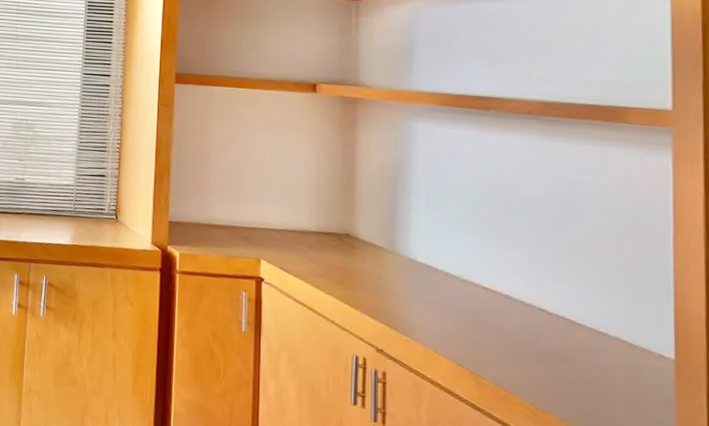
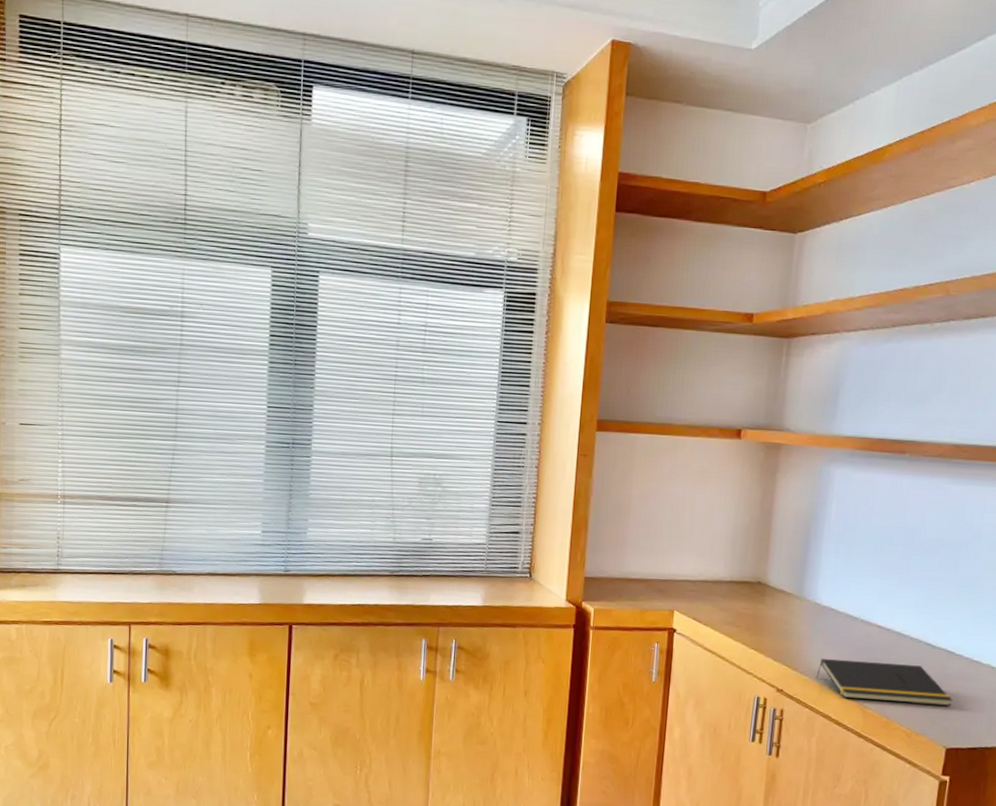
notepad: none [418,318,580,383] -> present [816,658,952,707]

